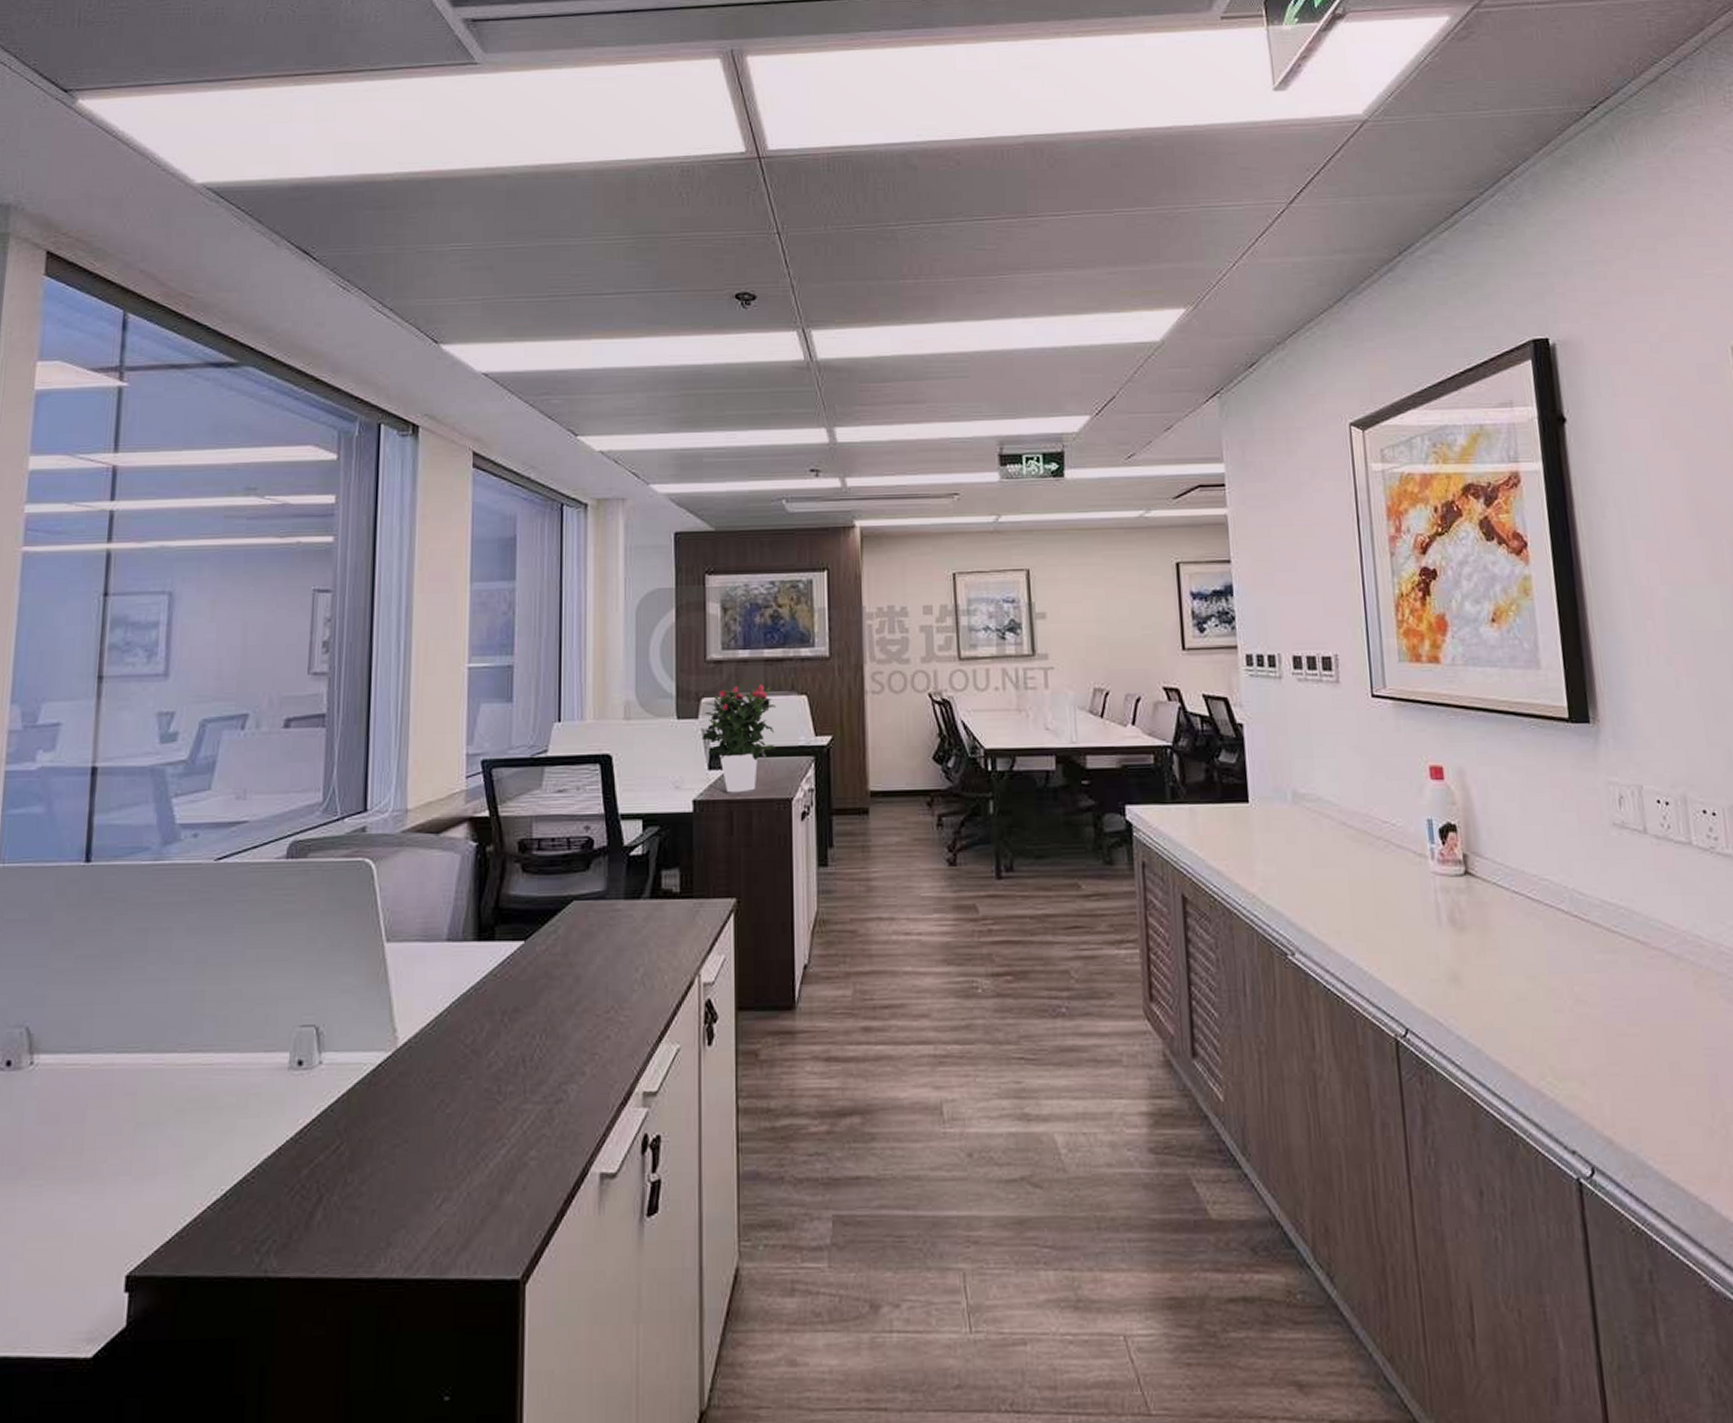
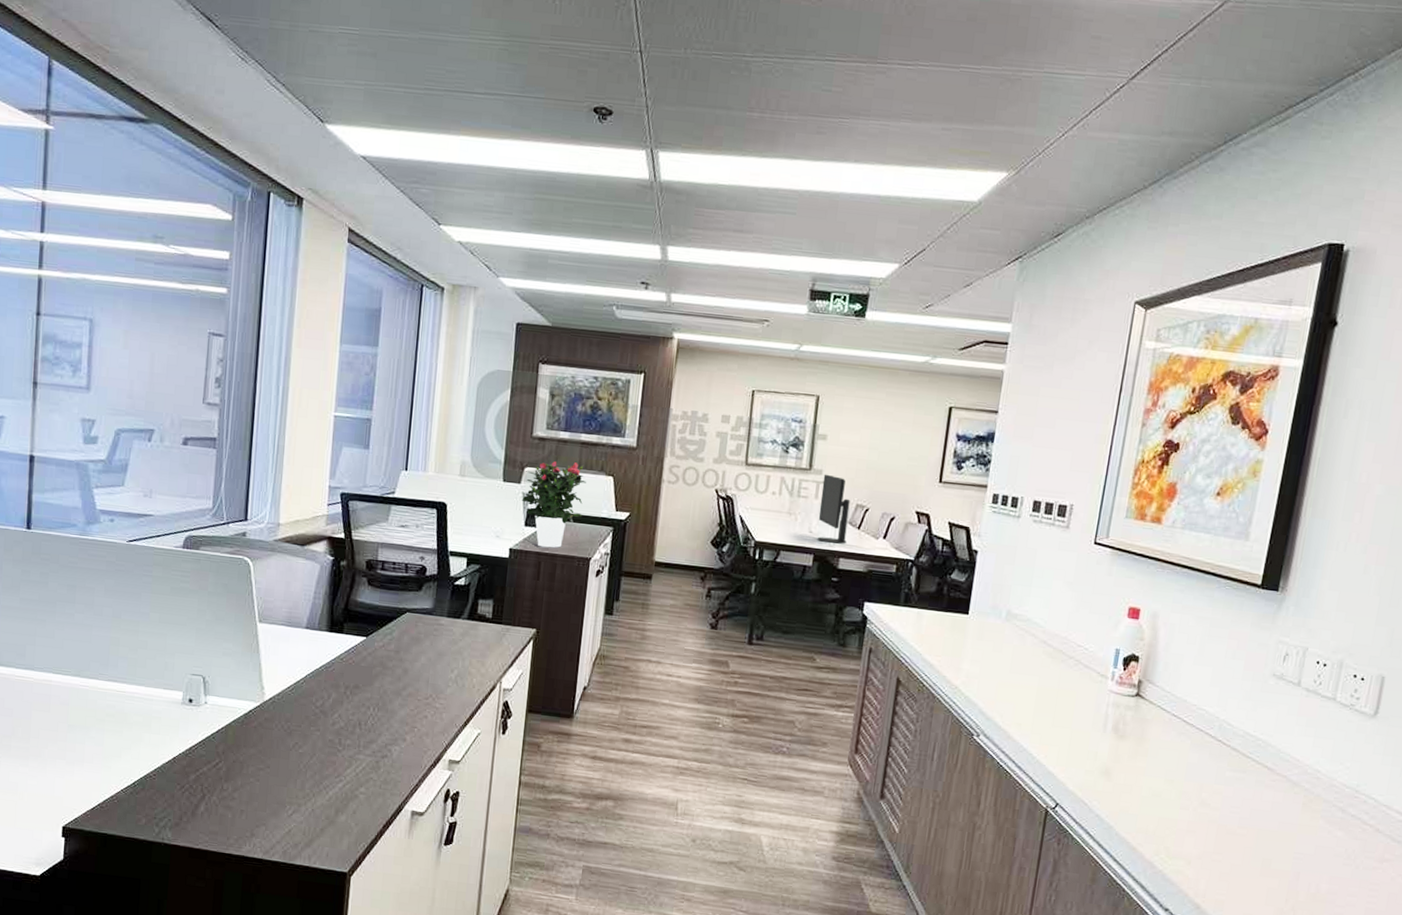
computer monitor: none [1050,658,1091,739] -> present [818,474,851,544]

